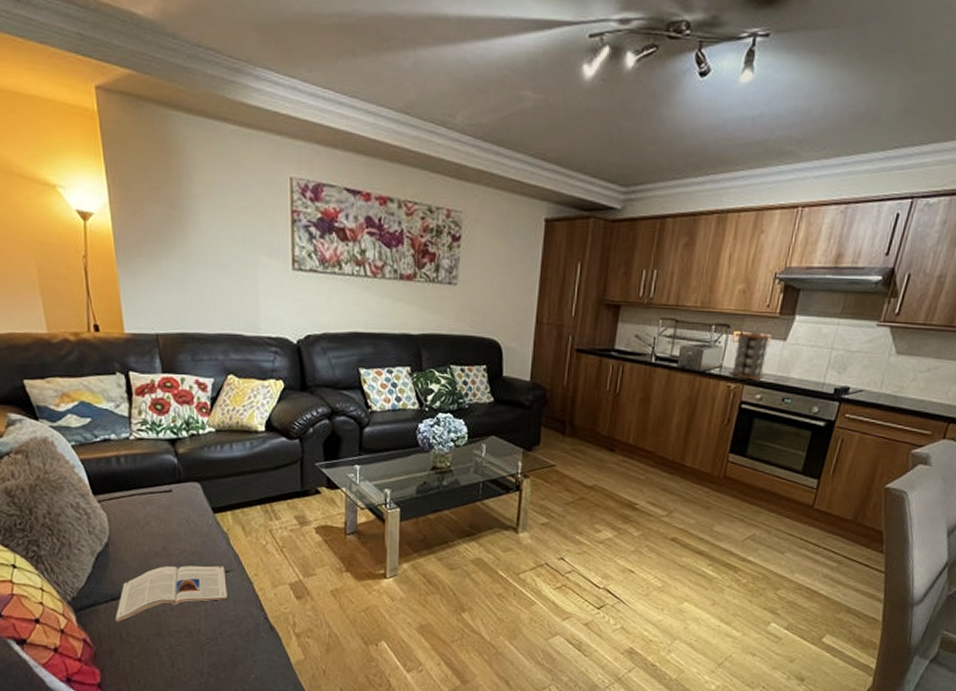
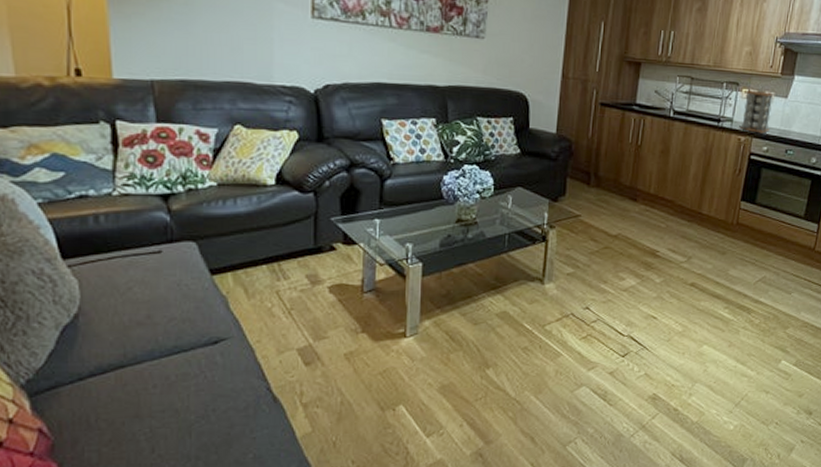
magazine: present [115,565,228,623] -> none [81,333,224,407]
toaster: present [676,342,724,373] -> none [693,98,735,127]

